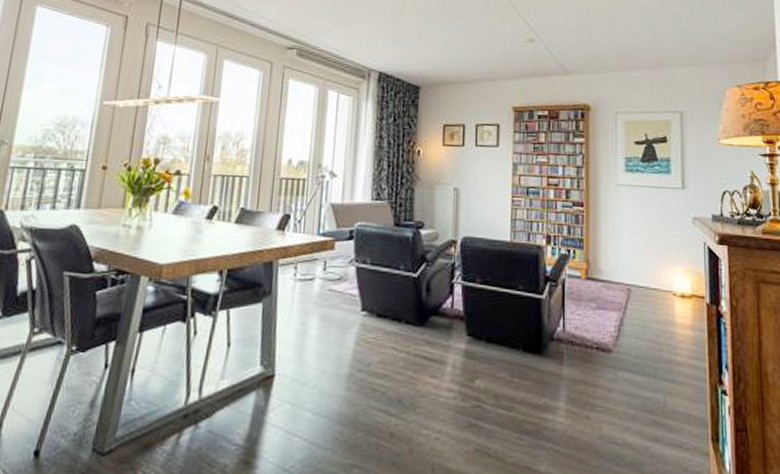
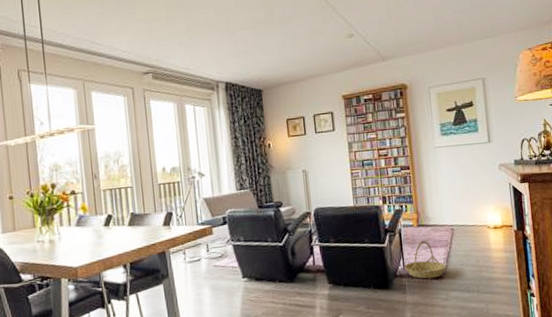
basket: none [564,299,617,350] -> present [404,241,447,279]

